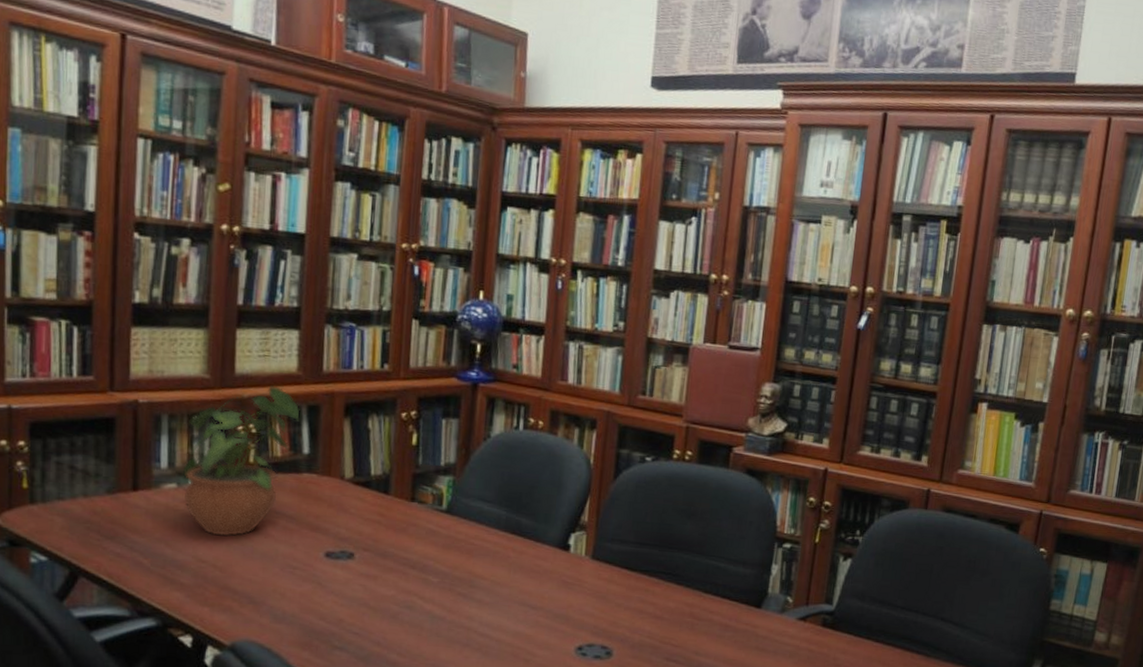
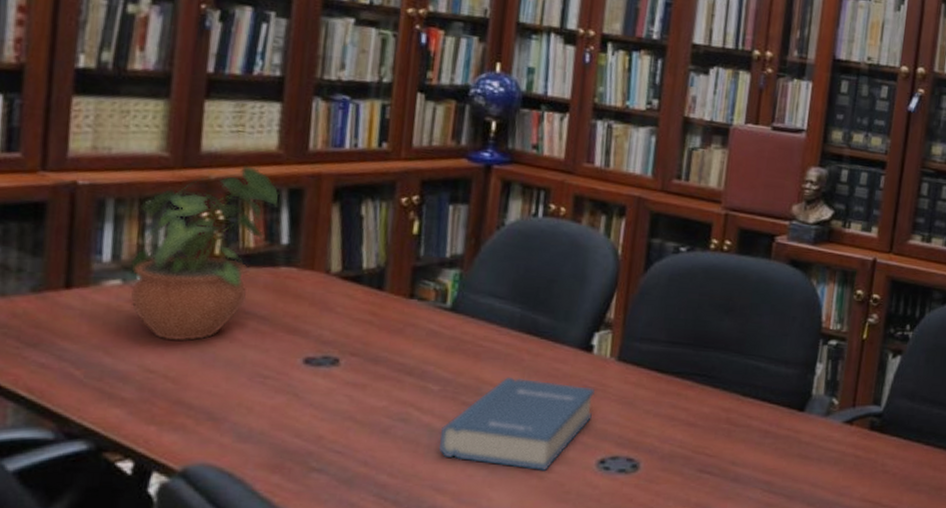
hardback book: none [440,571,572,655] -> present [439,376,595,471]

